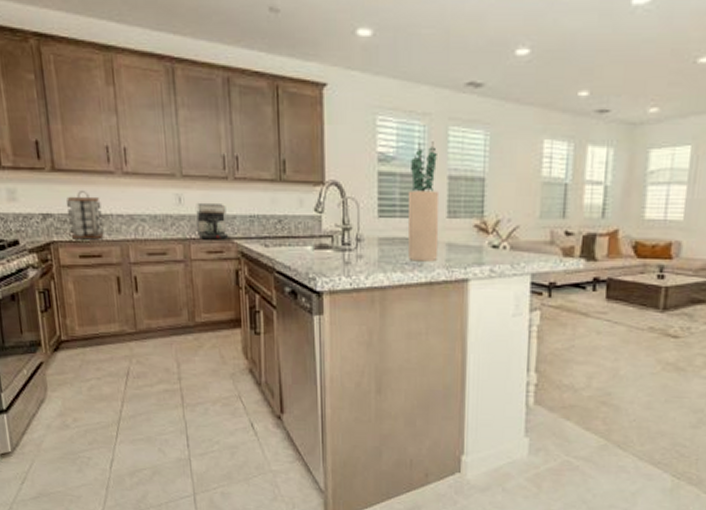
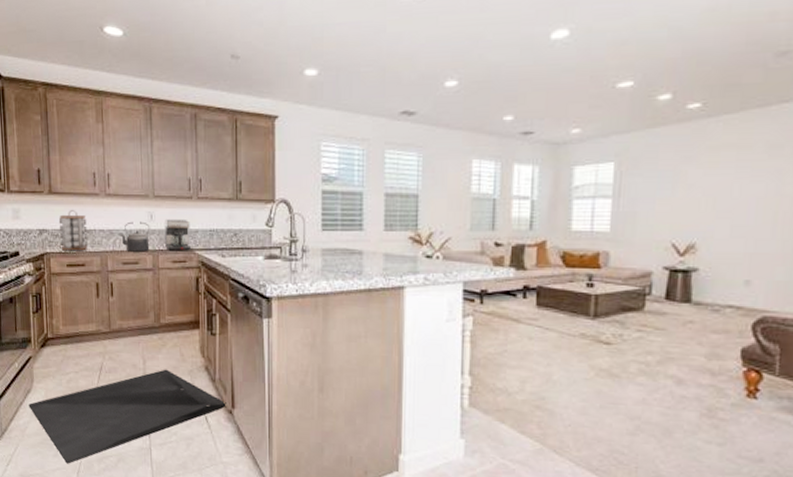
door mat: none [43,372,274,479] -> present [28,369,226,464]
kettle: none [142,205,179,241] -> present [120,221,150,252]
vase: present [407,141,440,262] -> none [348,163,377,271]

